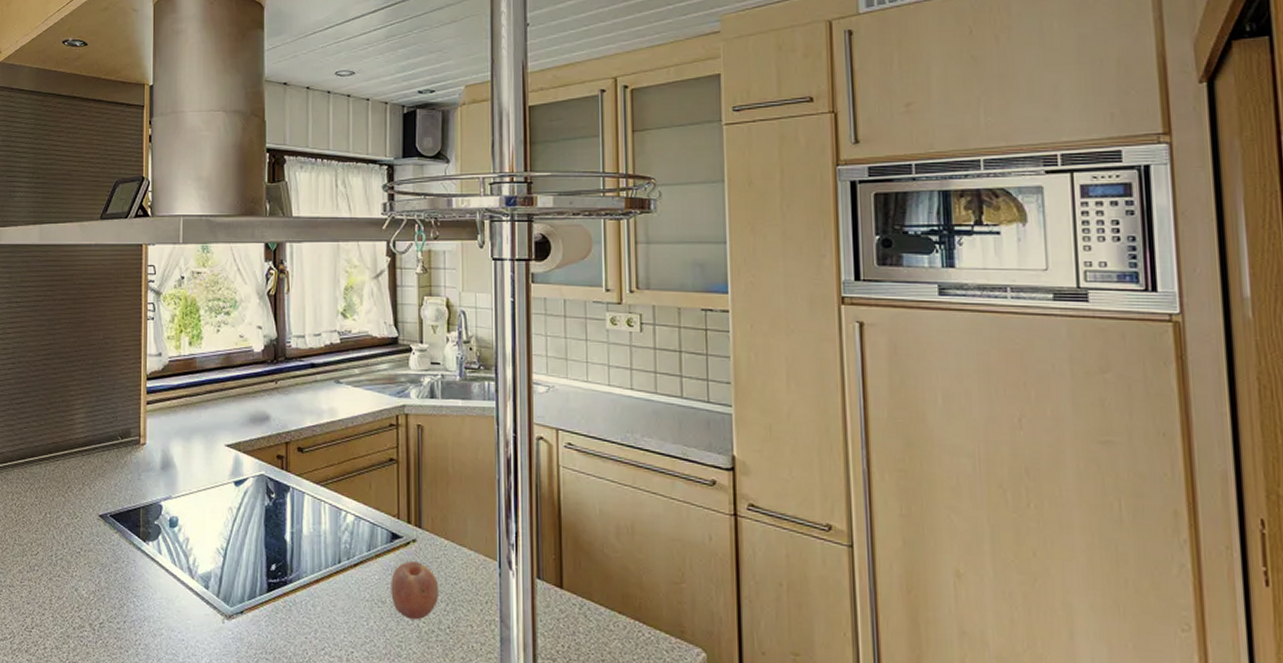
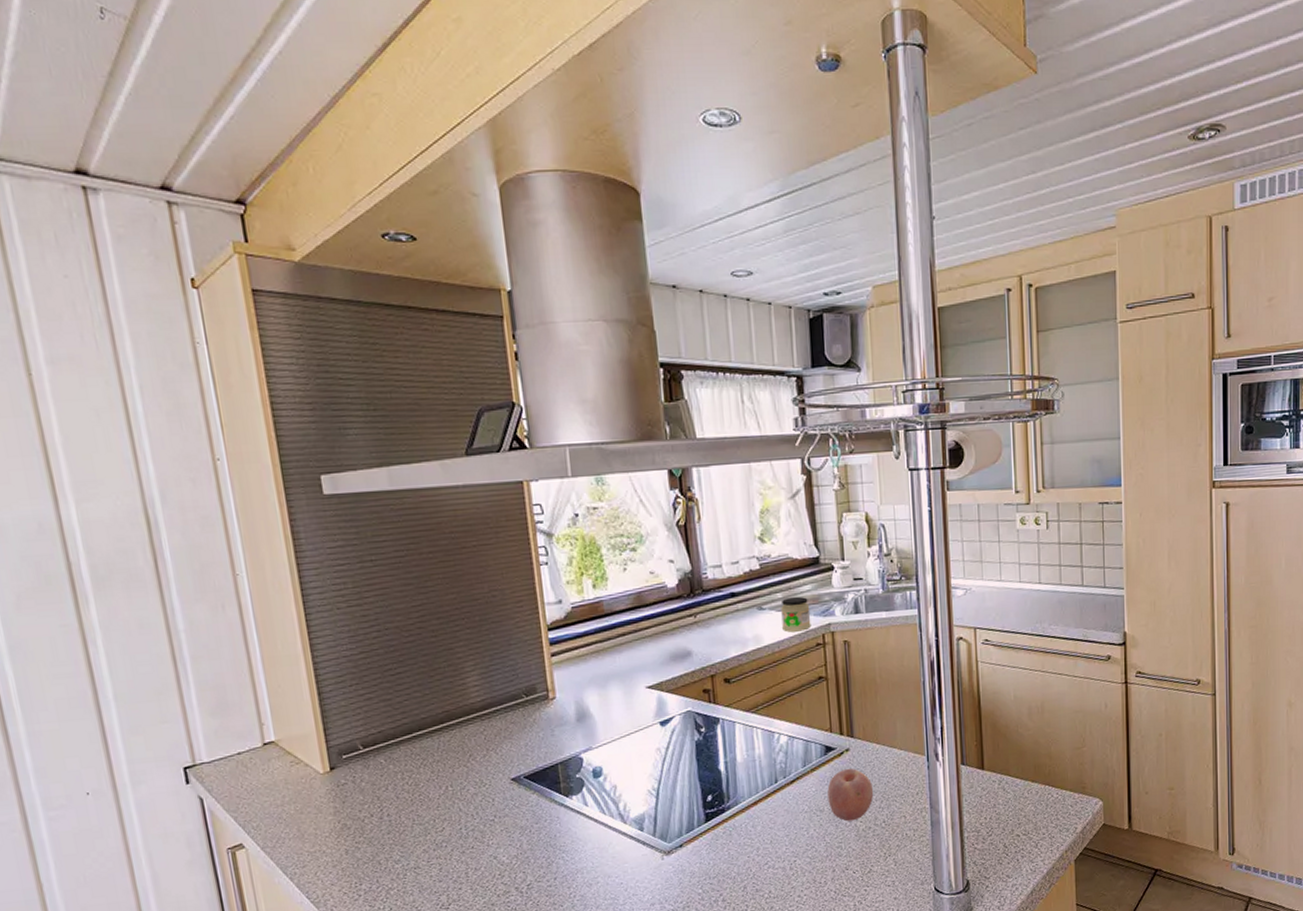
jar: none [357,373,386,410] -> present [781,596,811,632]

